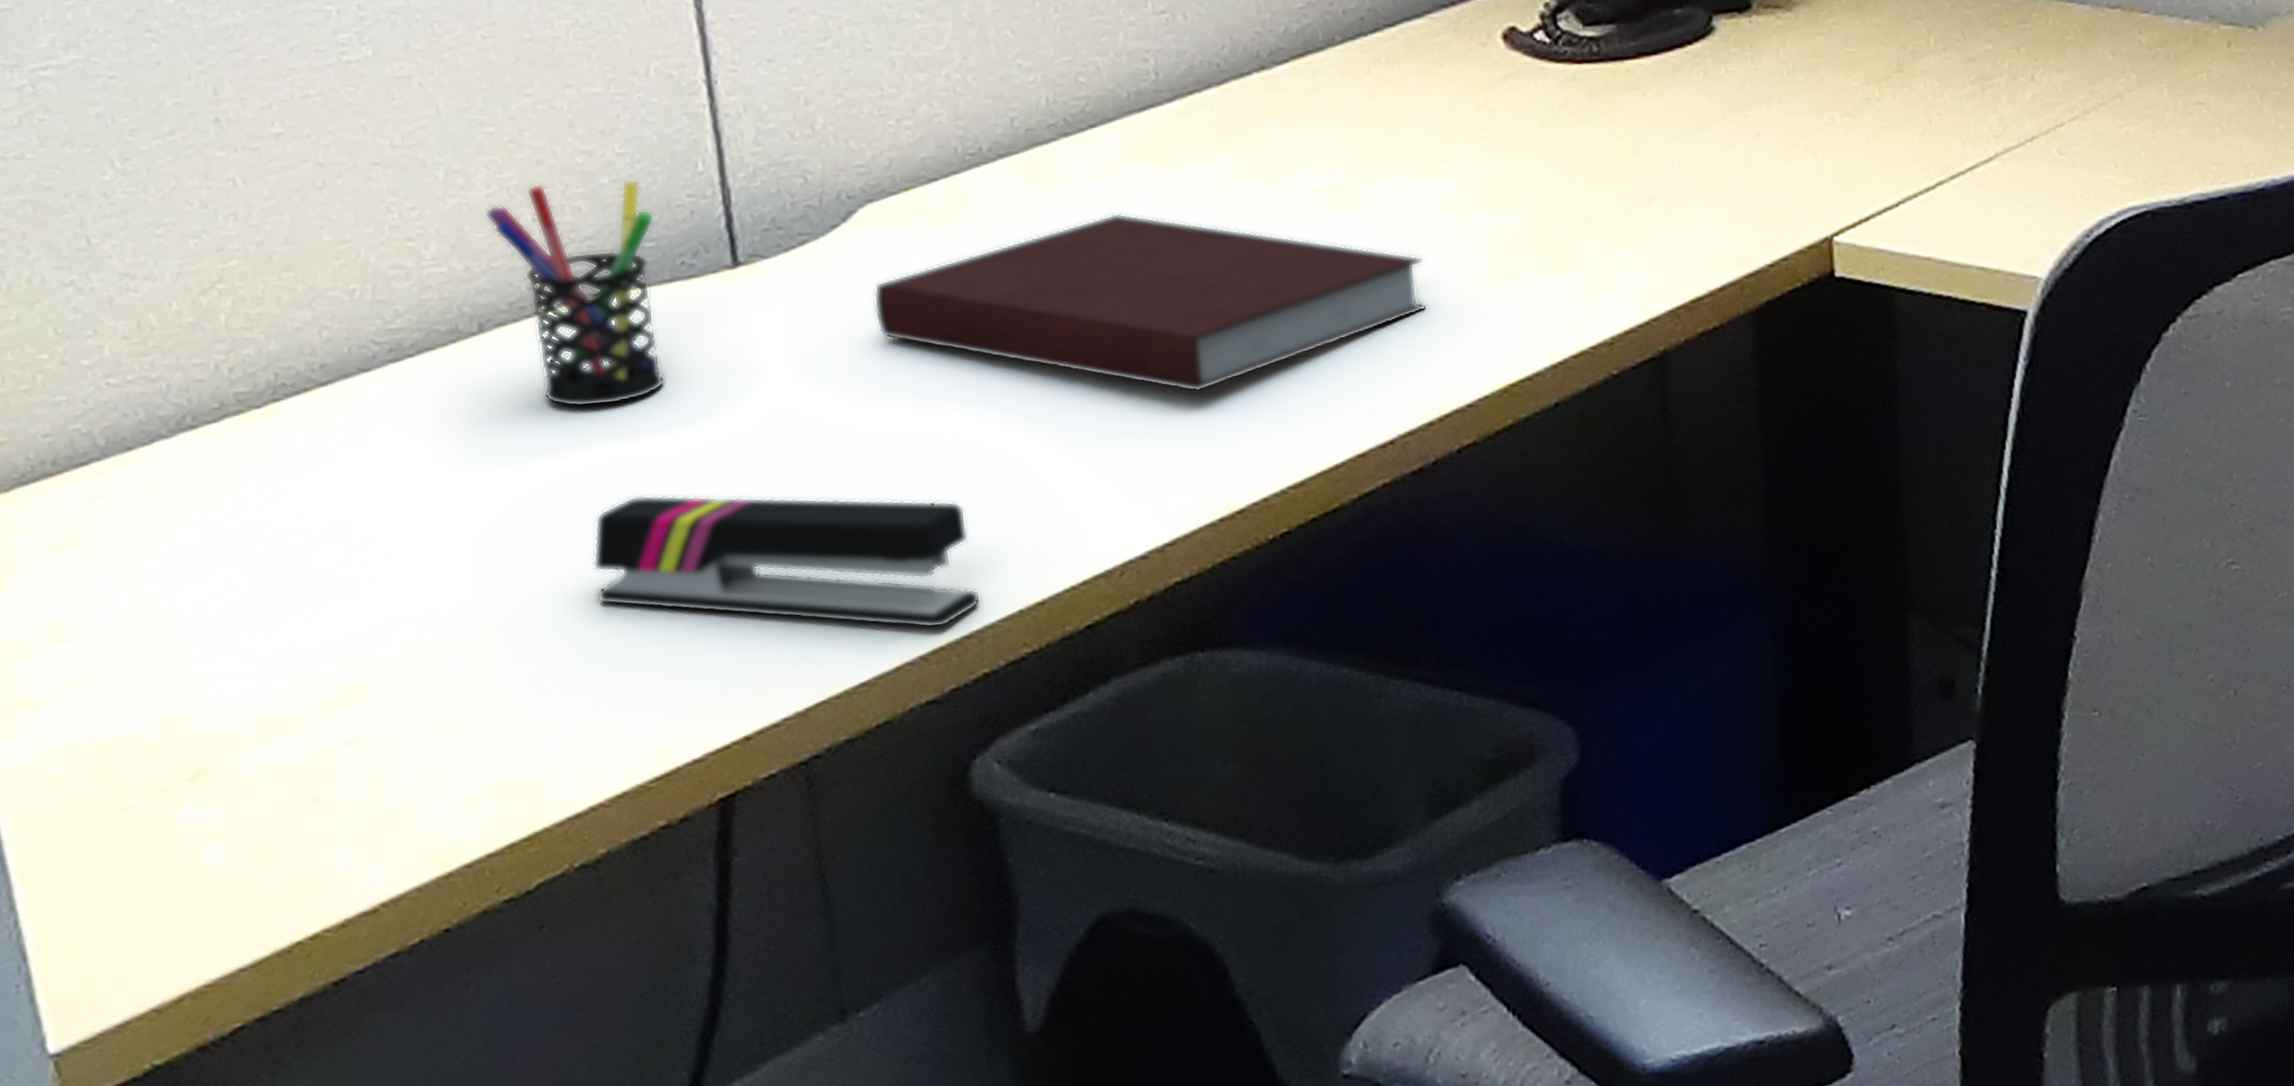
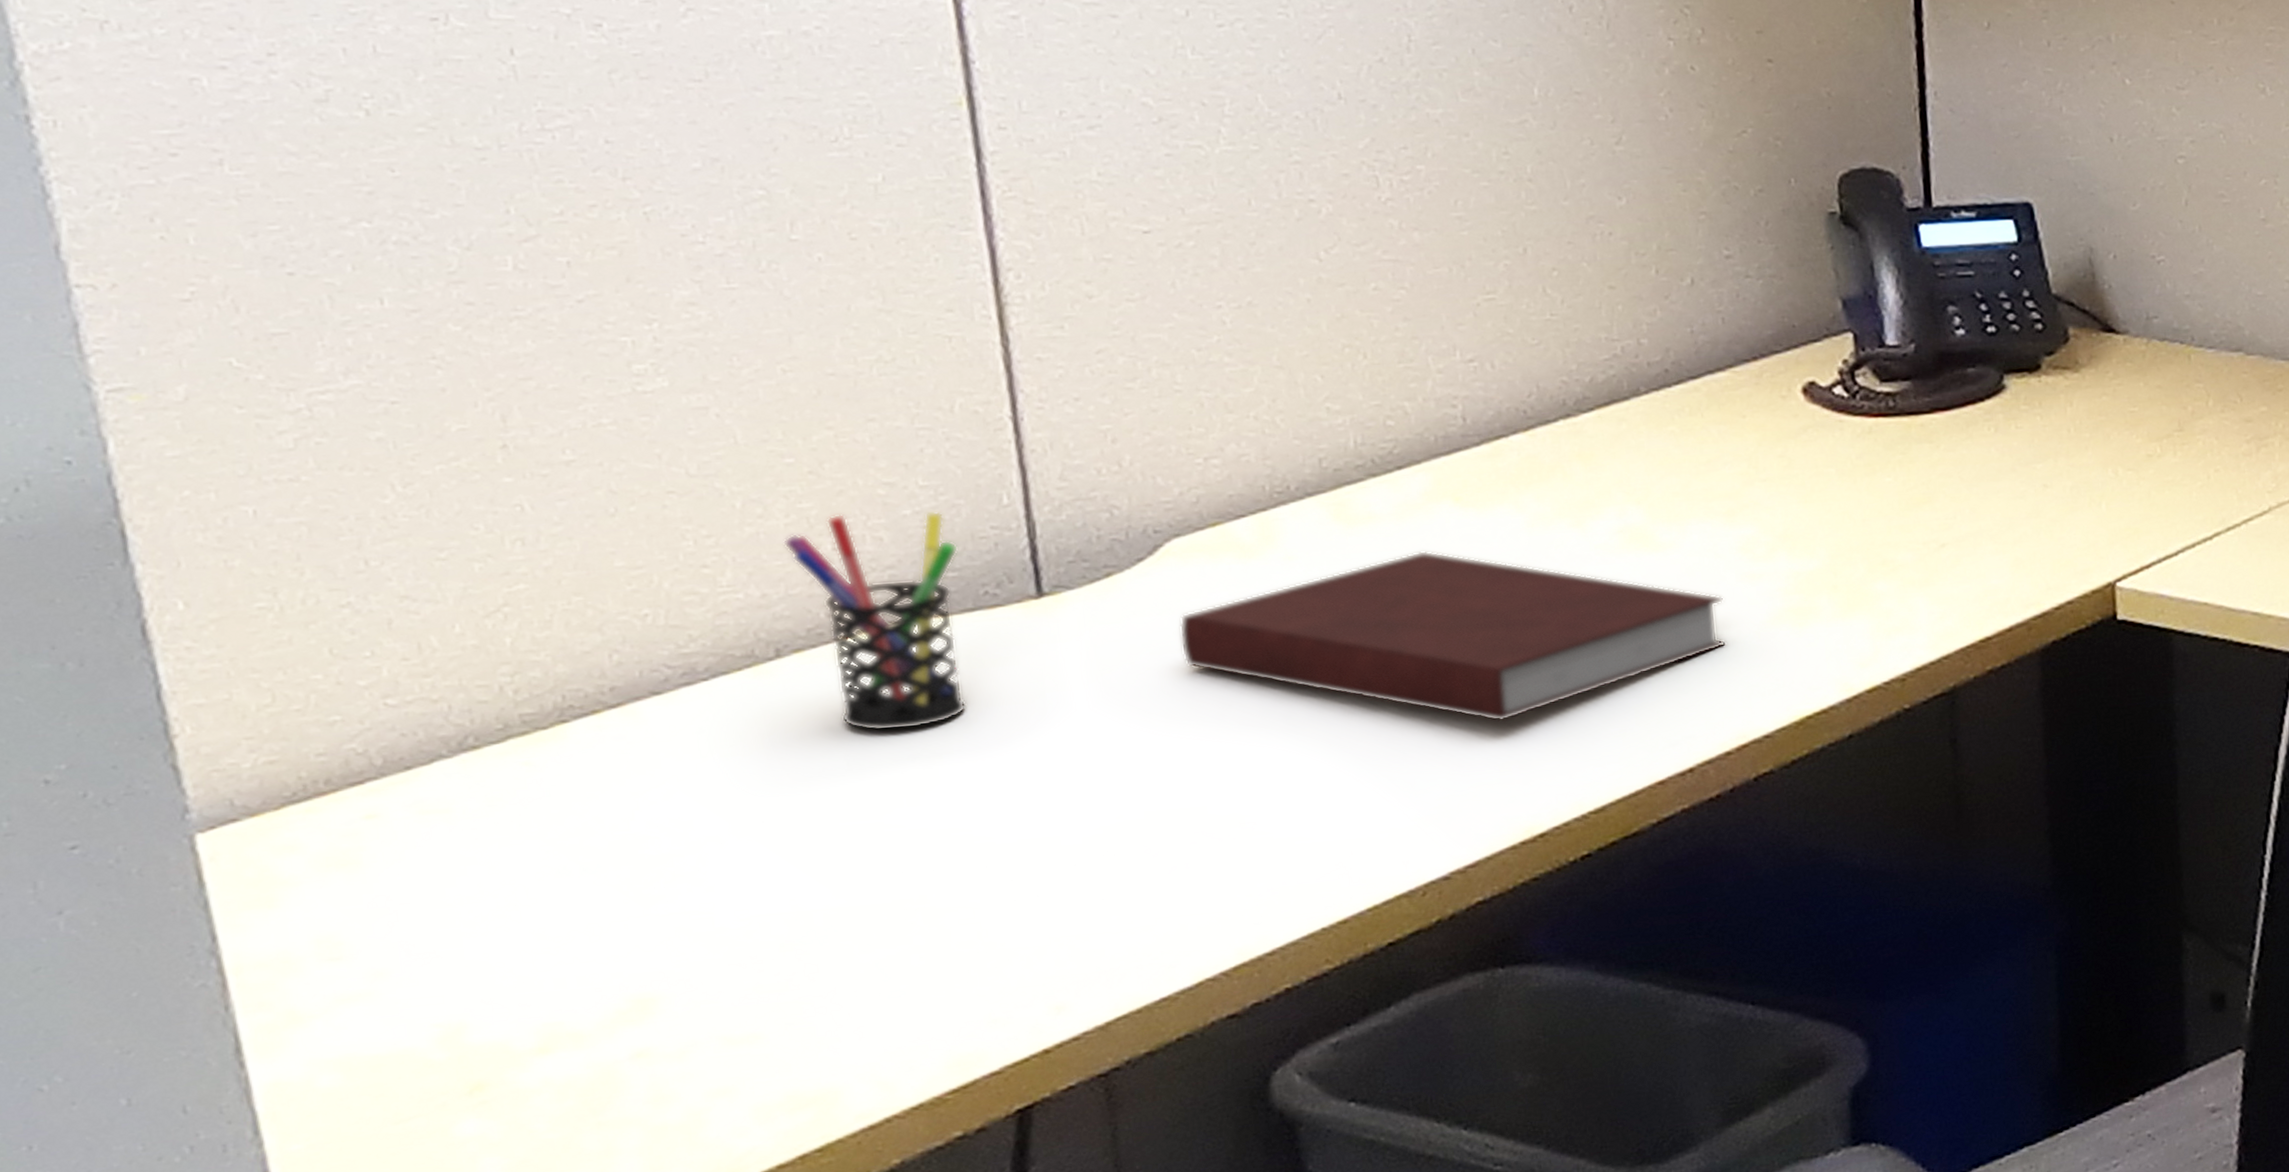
stapler: present [592,494,982,629] -> none [890,816,1284,946]

